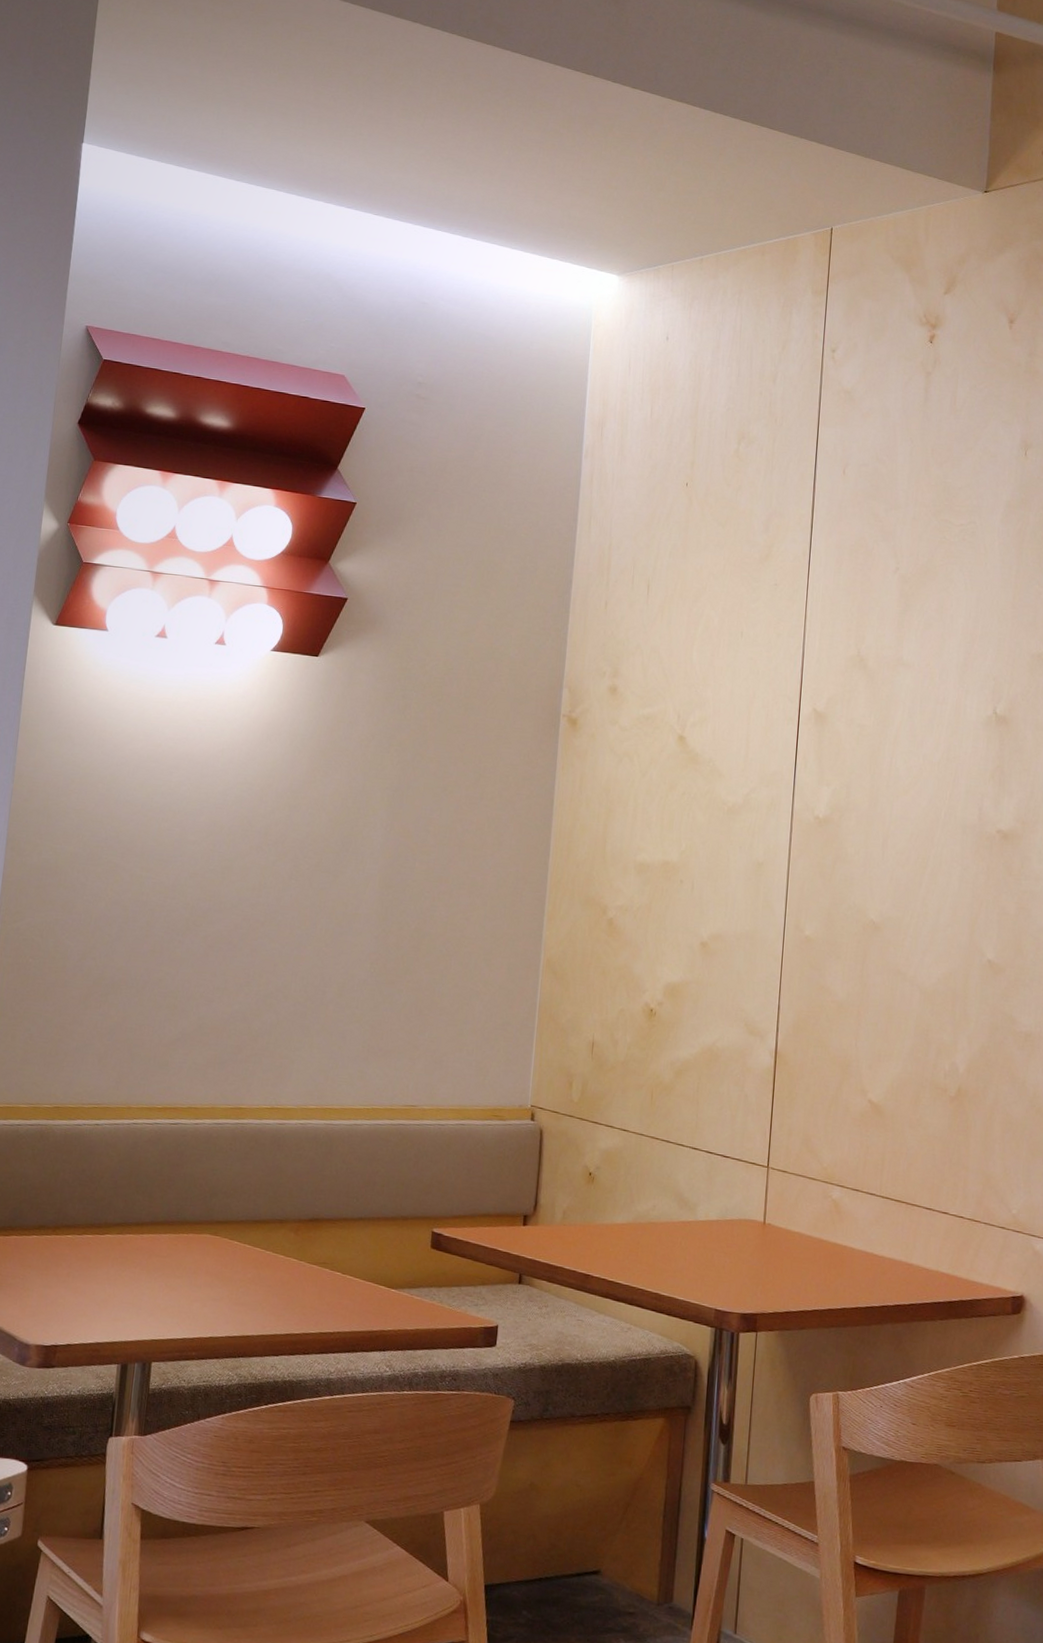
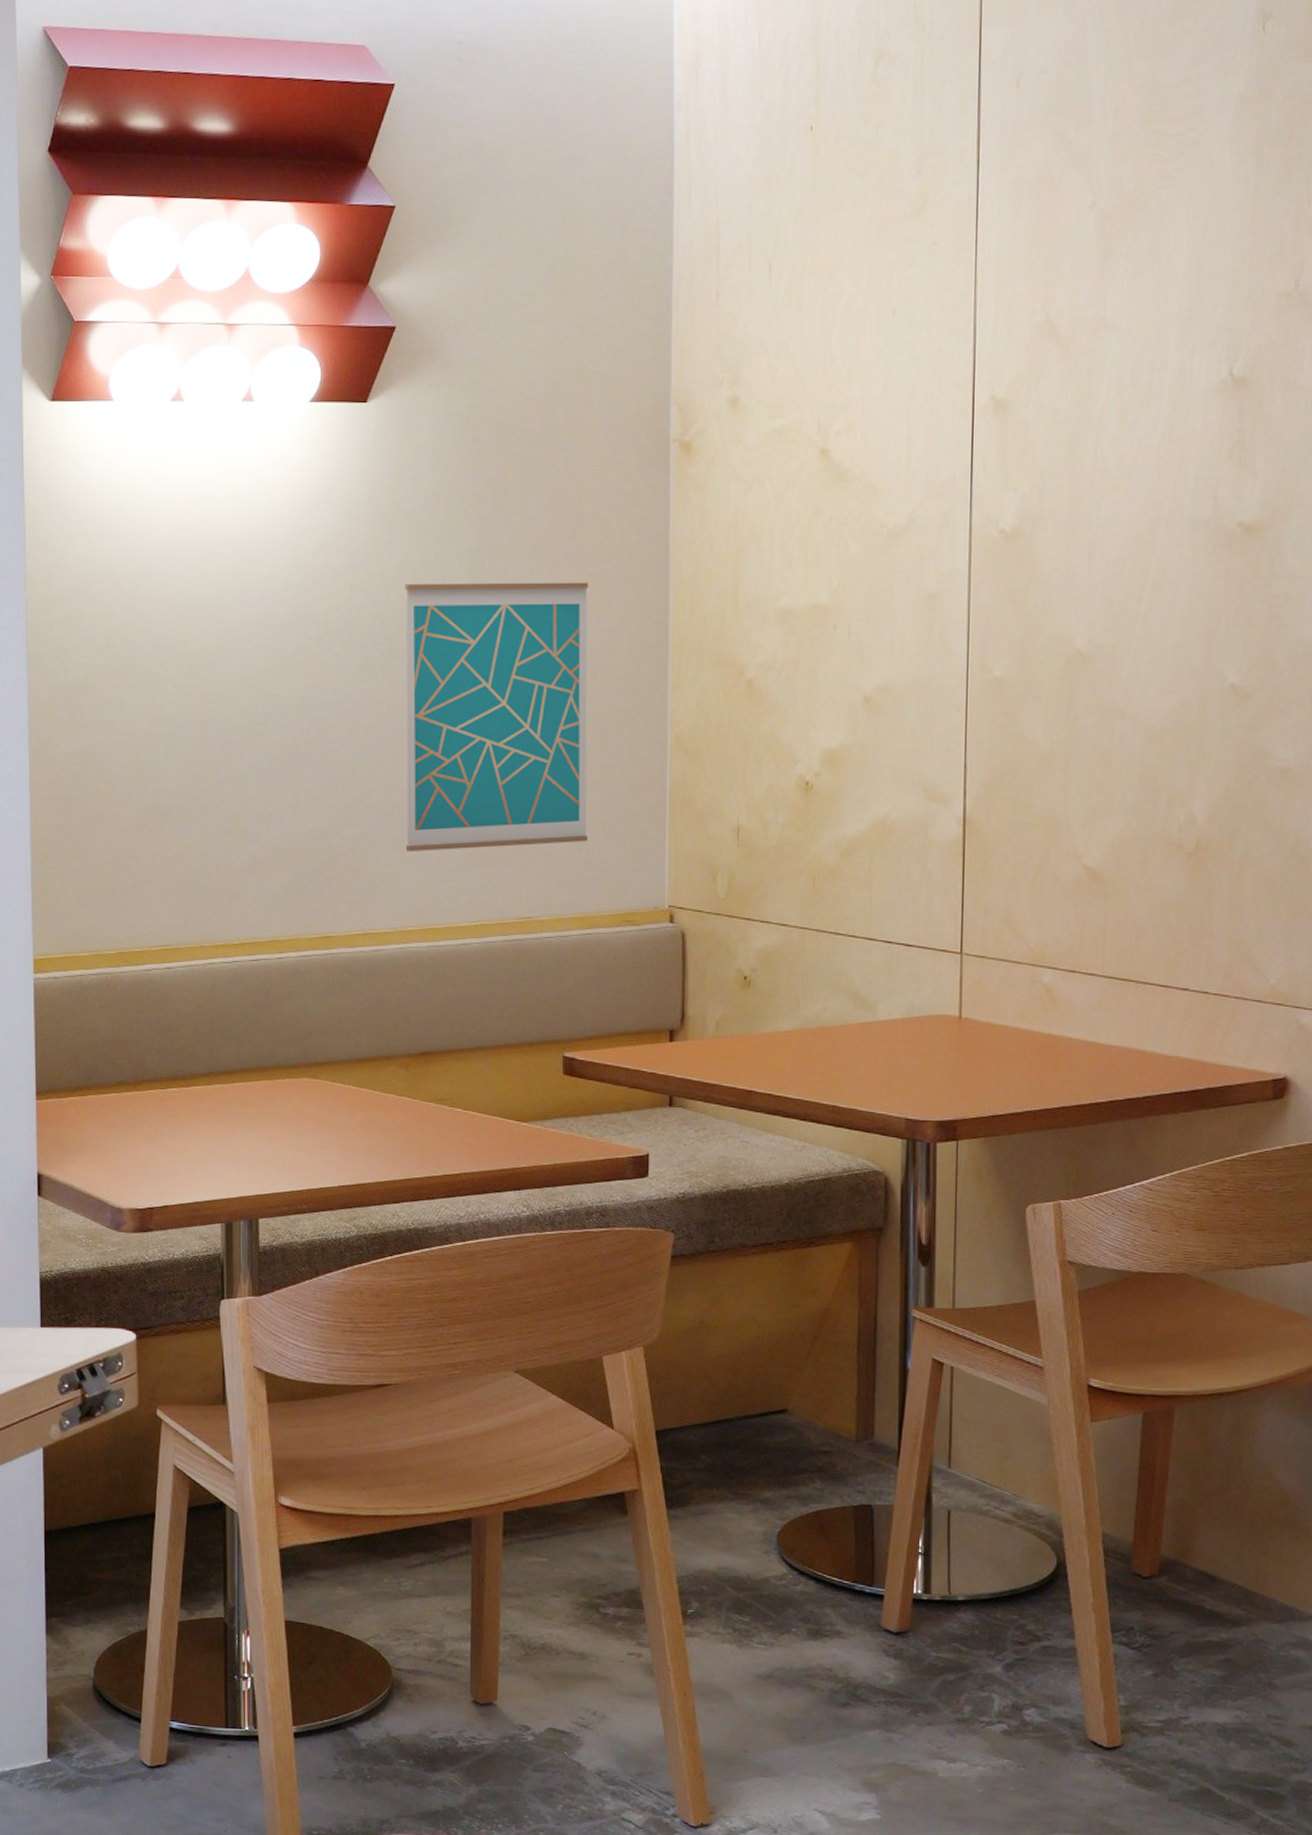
wall art: none [315,810,487,1044] -> present [404,582,589,853]

